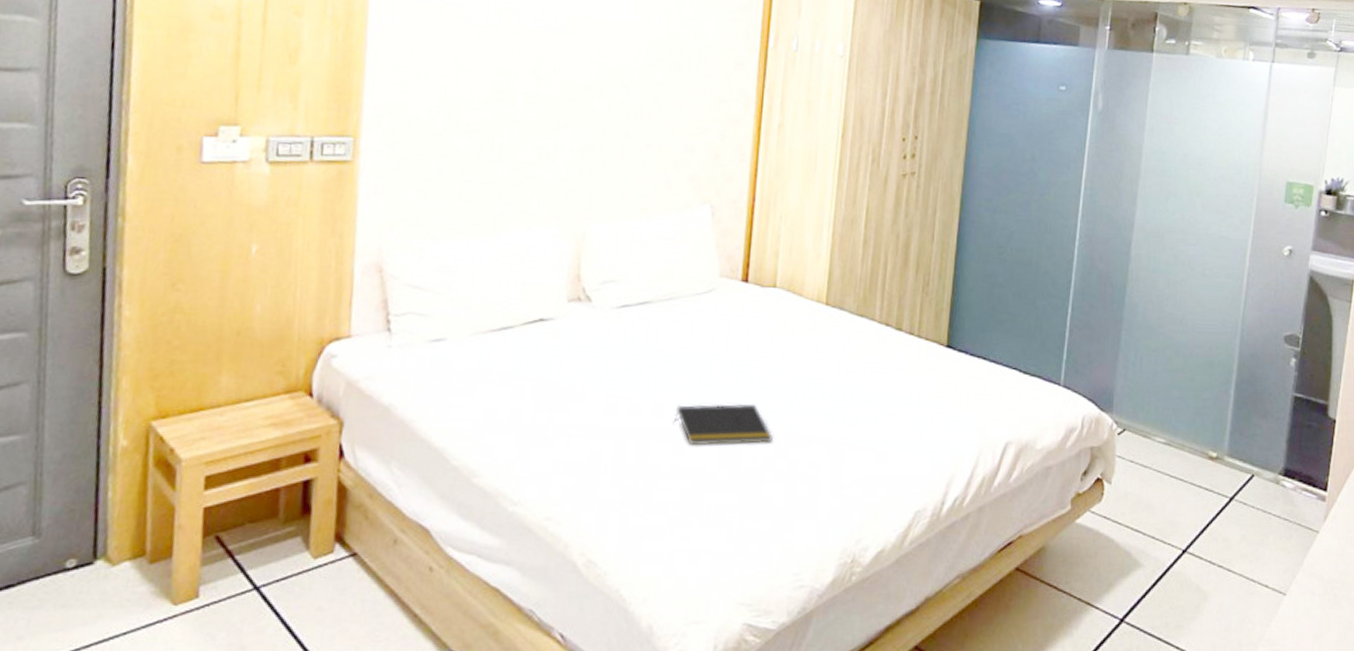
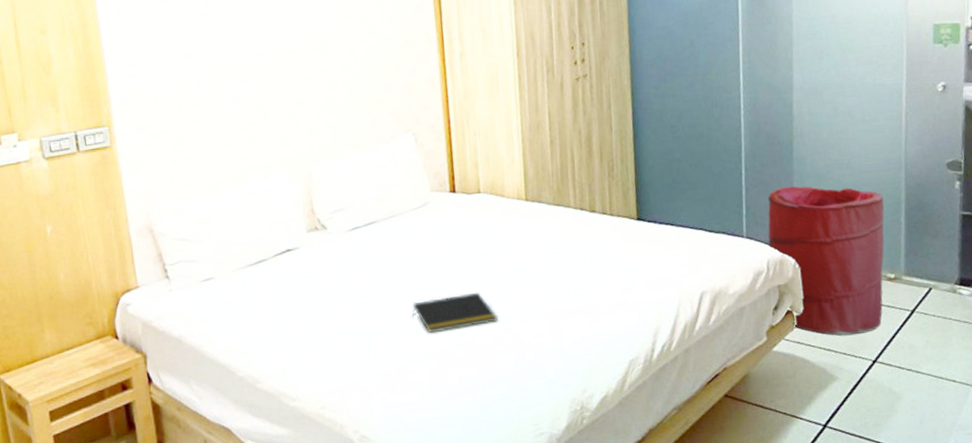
laundry hamper: none [1086,334,1215,516] -> present [768,186,885,336]

